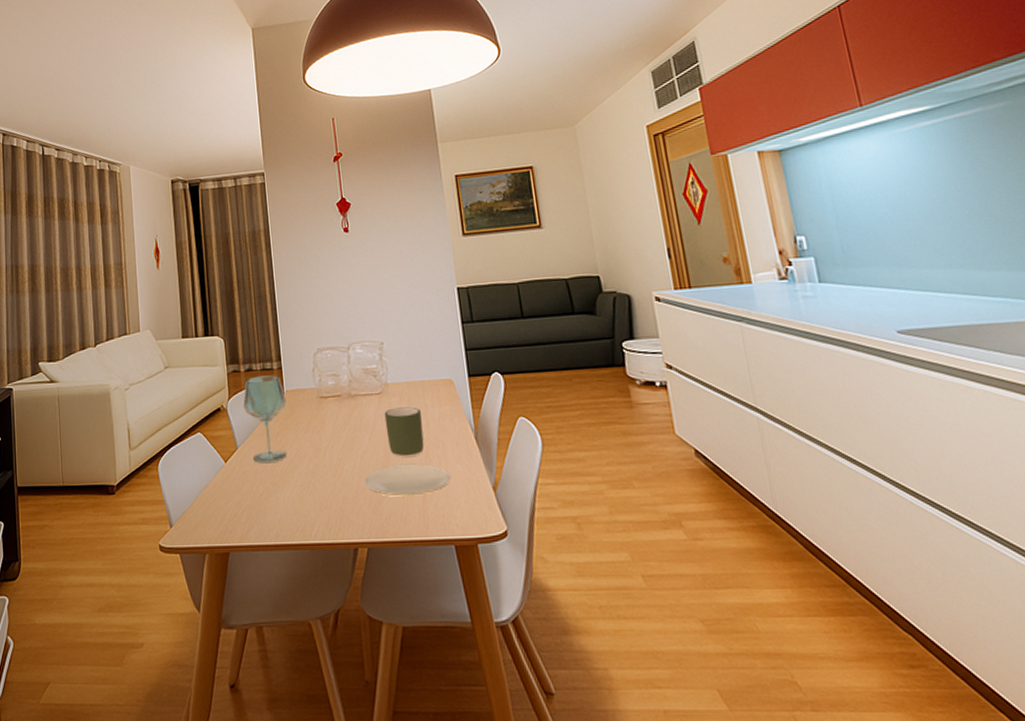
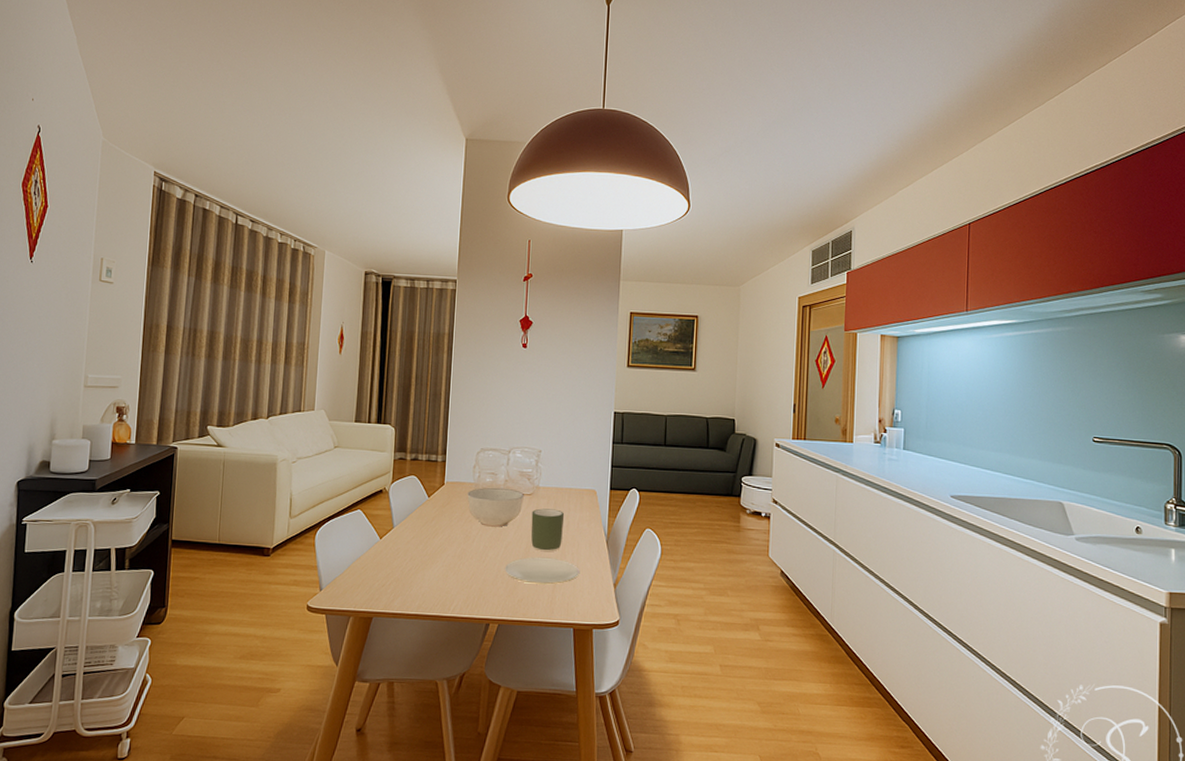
wine glass: present [243,375,288,464] -> none [405,466,446,544]
bowl: none [310,389,374,436] -> present [467,487,524,527]

